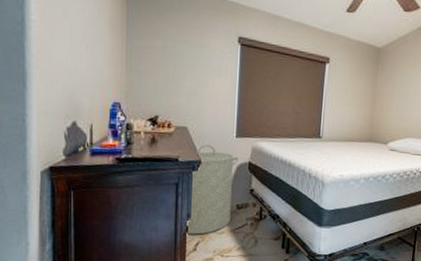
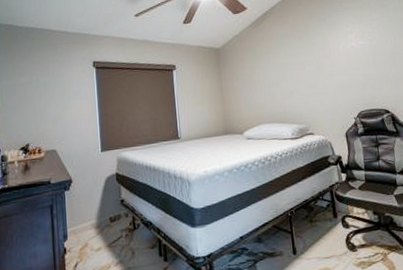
laundry hamper: present [185,145,238,235] -> none [64,163,106,256]

